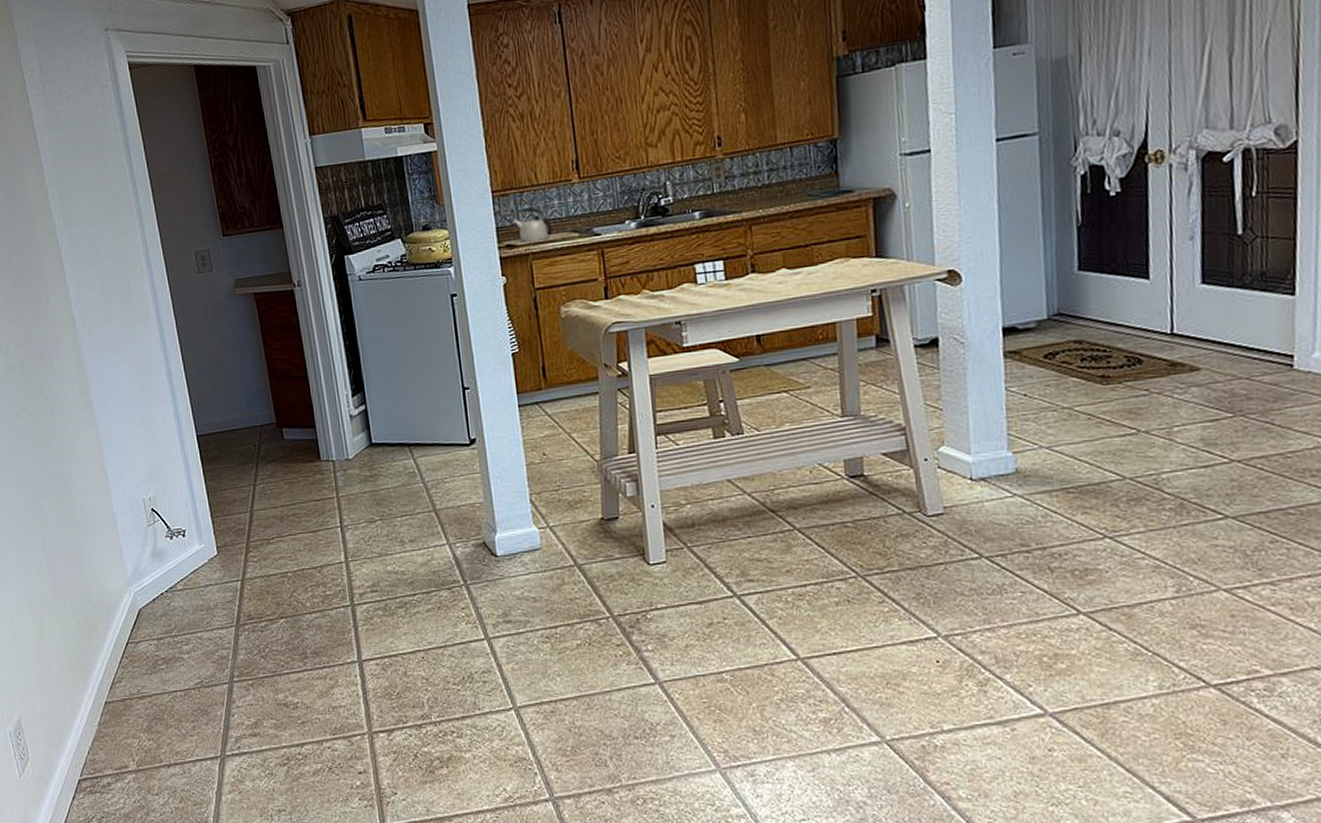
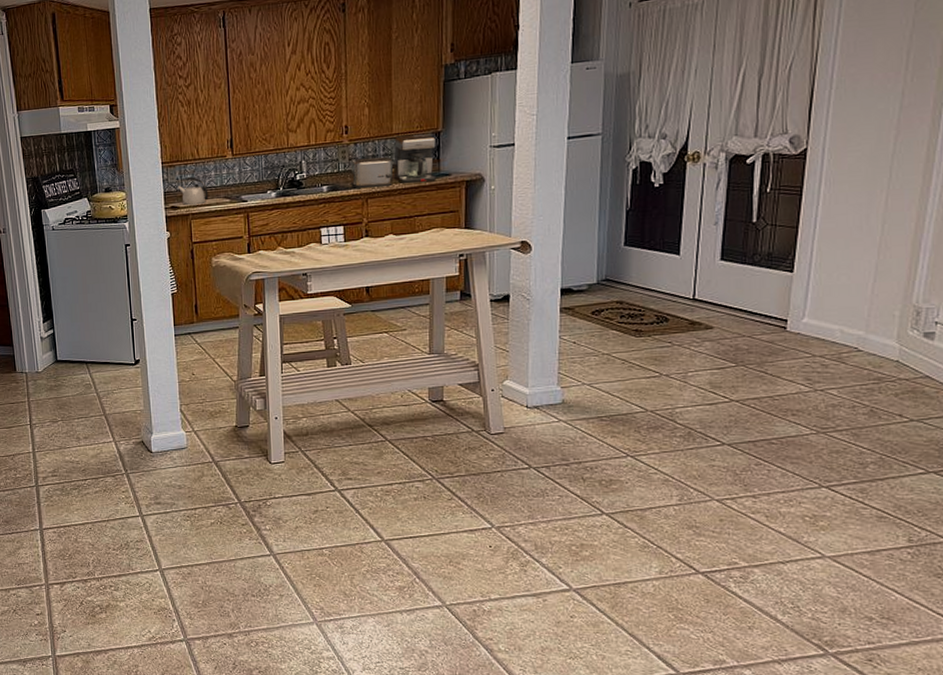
toaster: none [726,172,784,214] -> present [350,156,396,189]
coffee maker: none [780,142,836,206] -> present [393,134,436,184]

